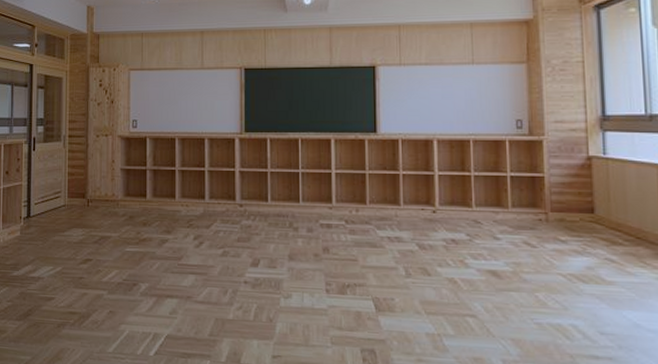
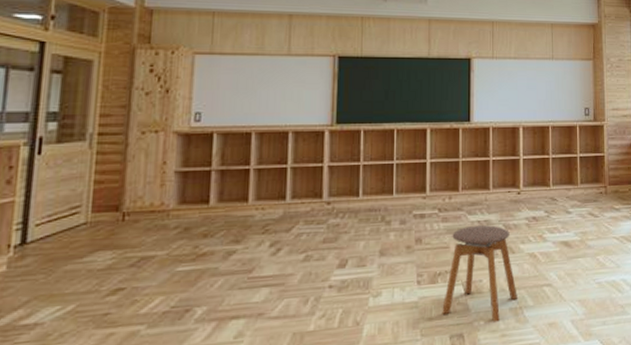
stool: none [352,241,435,345] -> present [442,224,517,322]

